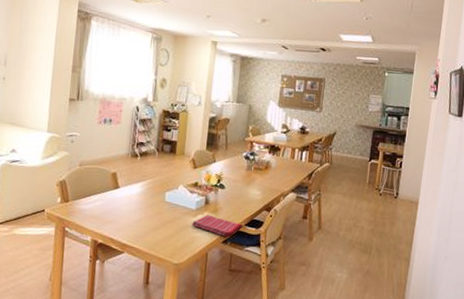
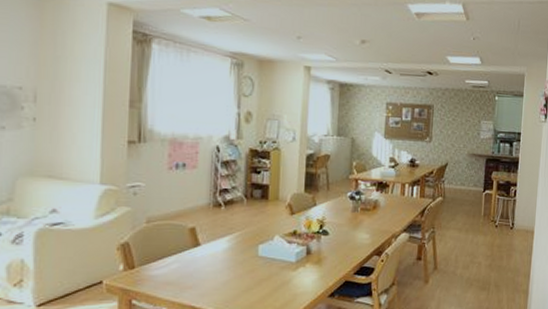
dish towel: present [192,214,243,237] -> none [292,266,352,290]

